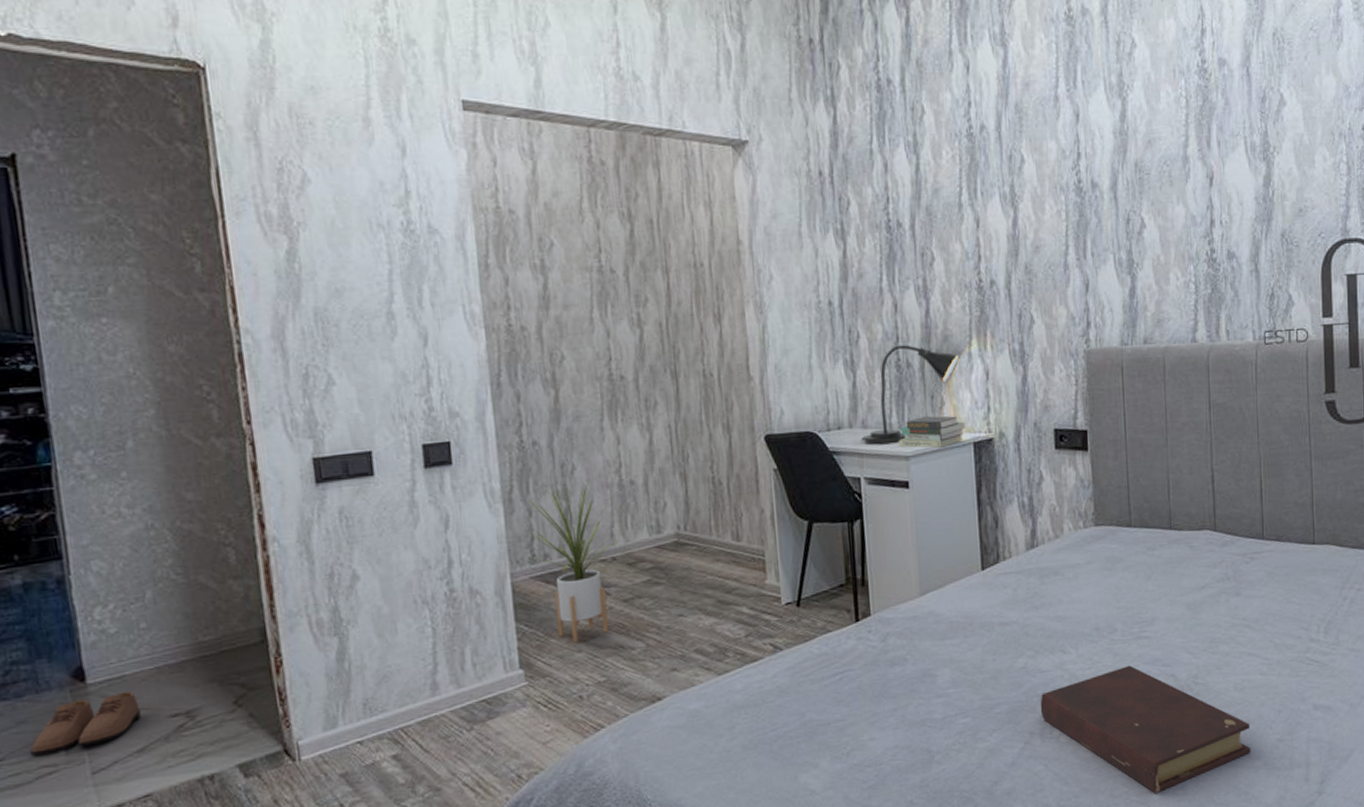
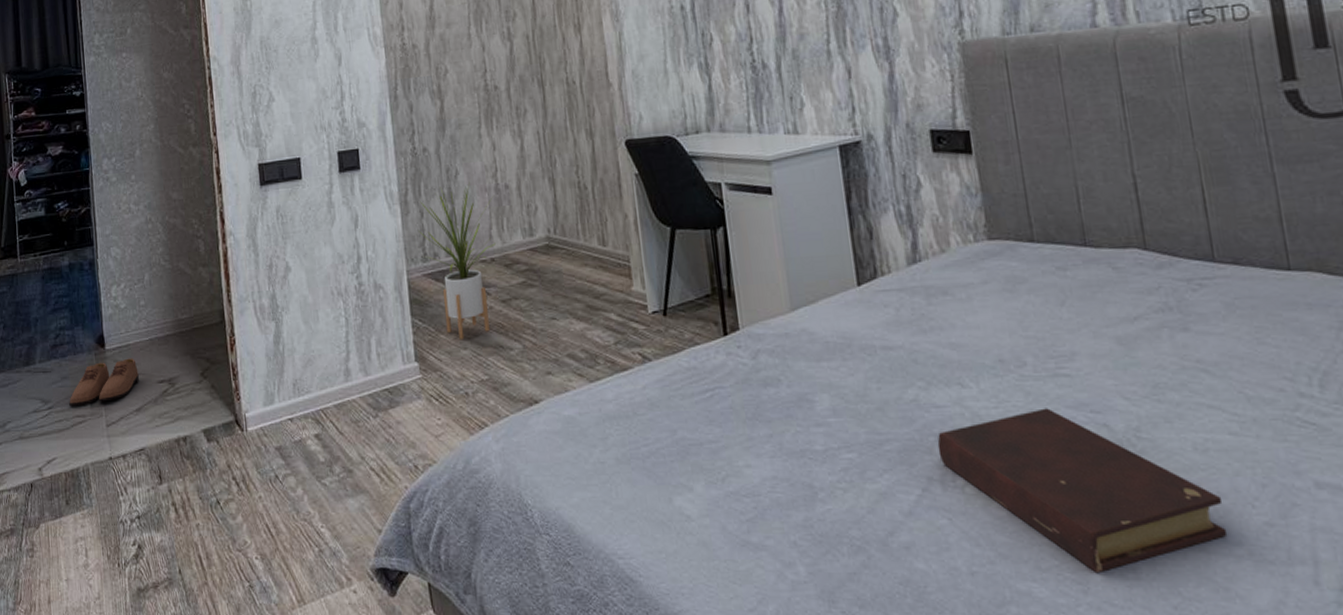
desk lamp: present [861,344,960,444] -> none [719,45,818,148]
books: present [898,416,966,448] -> none [758,117,830,152]

